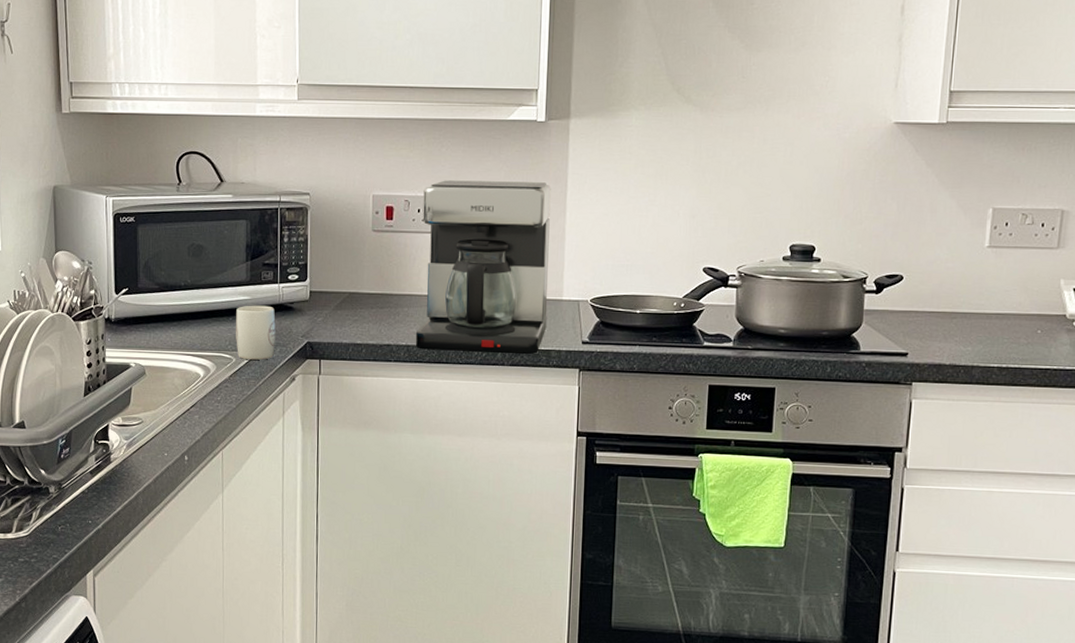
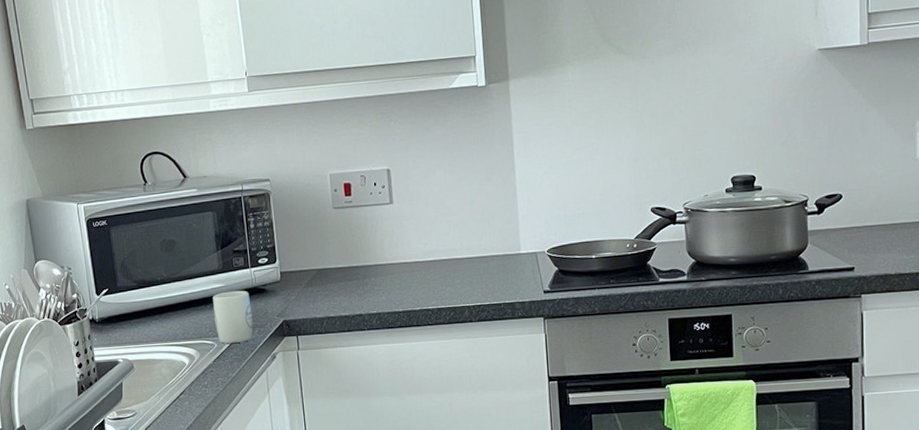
coffee maker: present [415,180,551,355] -> none [377,144,509,316]

